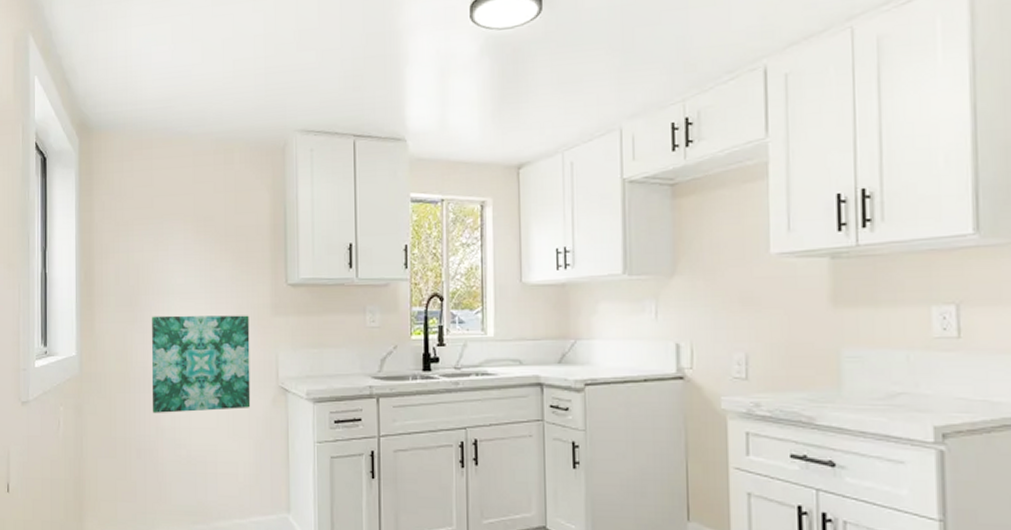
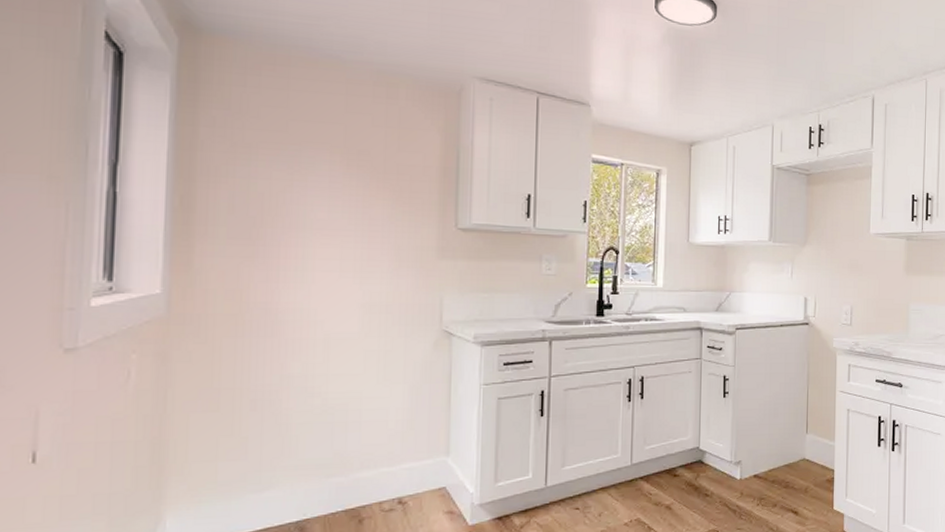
wall art: present [152,315,251,413] -> none [275,252,410,359]

